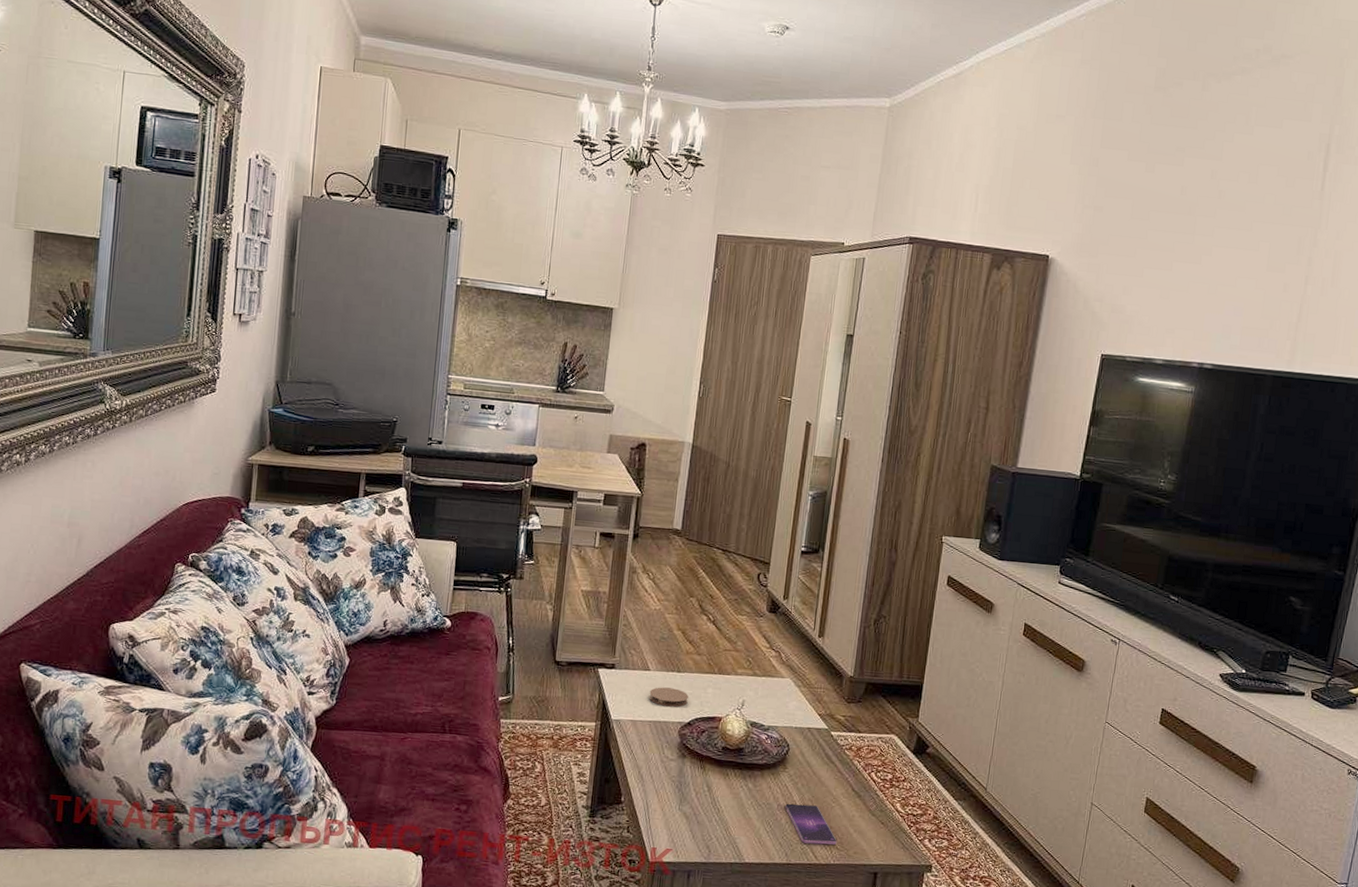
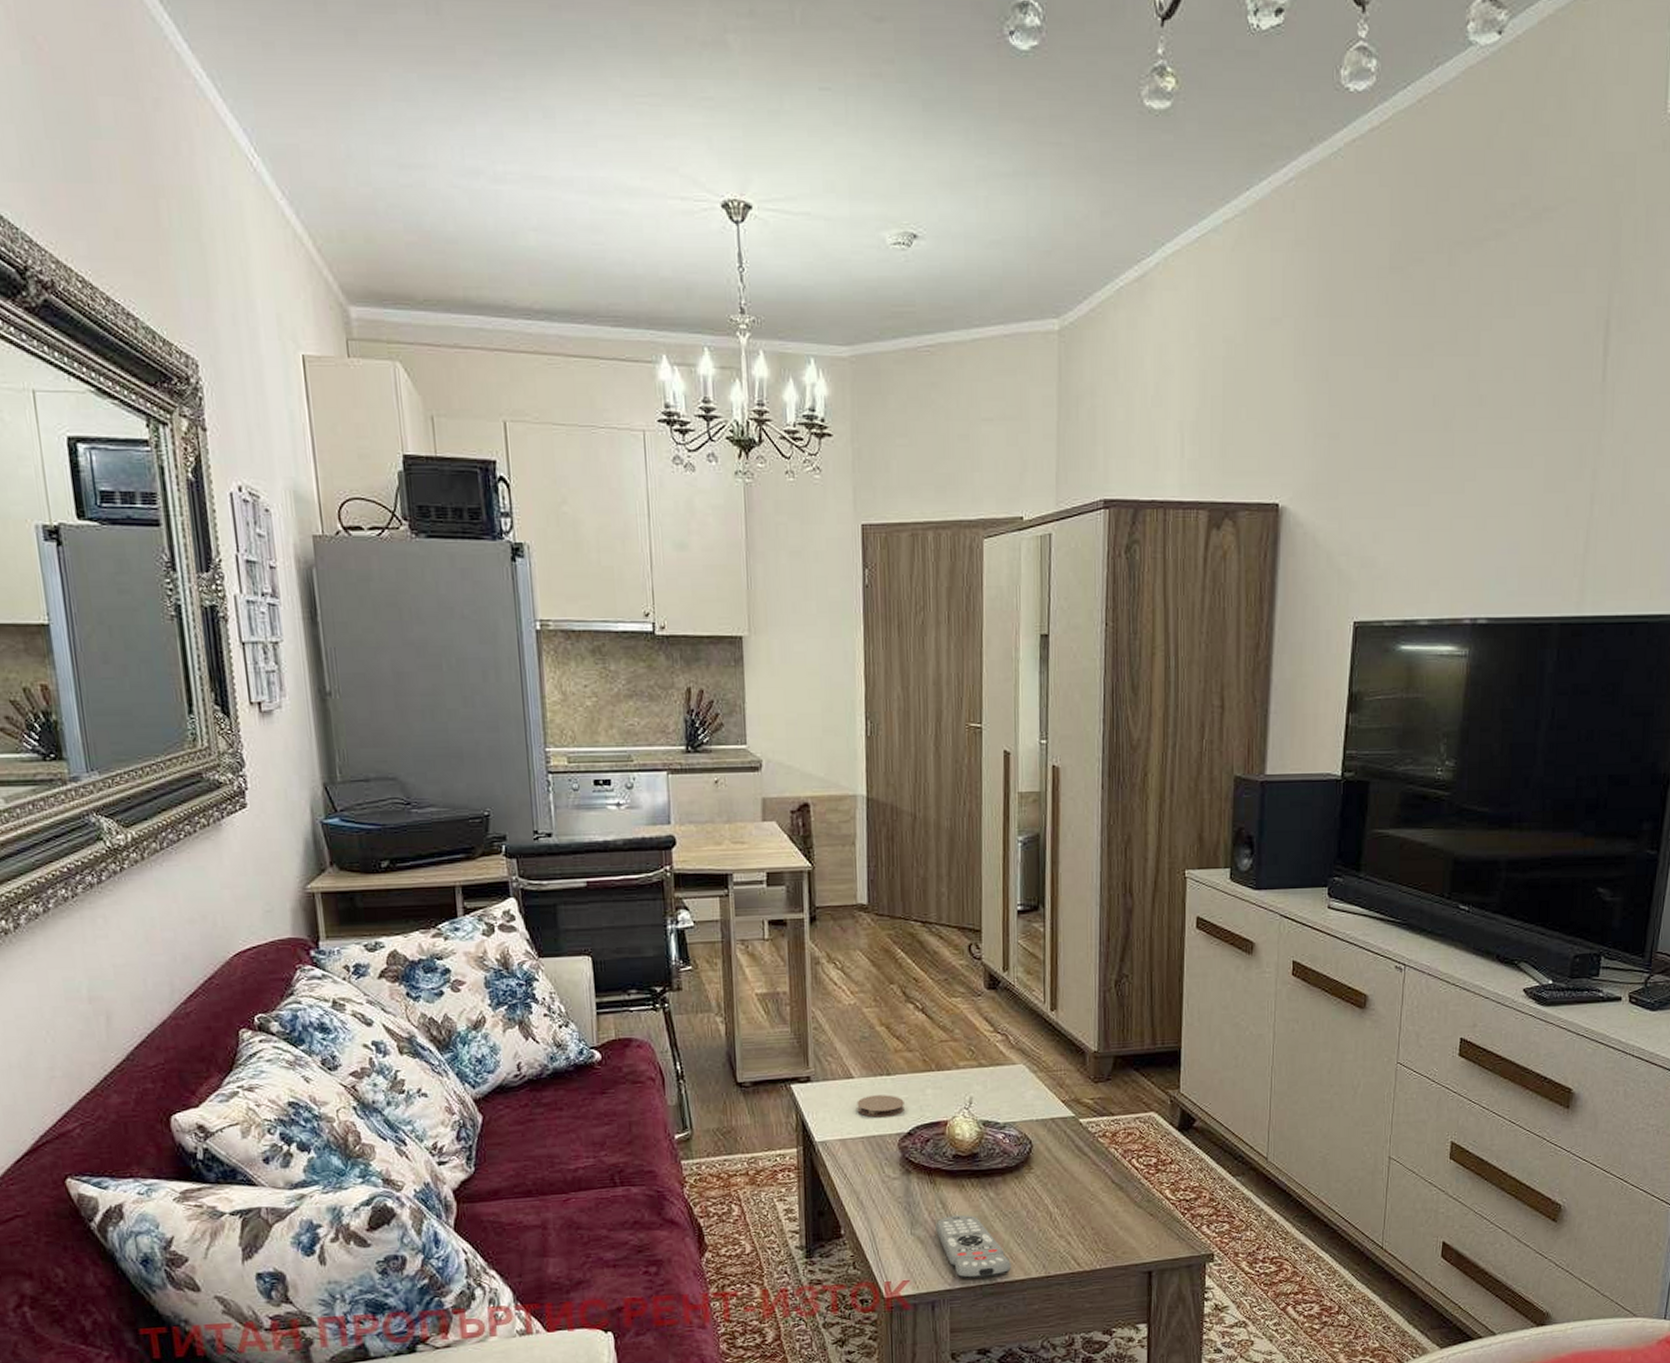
remote control: none [700,799,759,858] -> present [936,1215,1011,1279]
smartphone: present [785,803,837,845] -> none [1036,1206,1101,1251]

